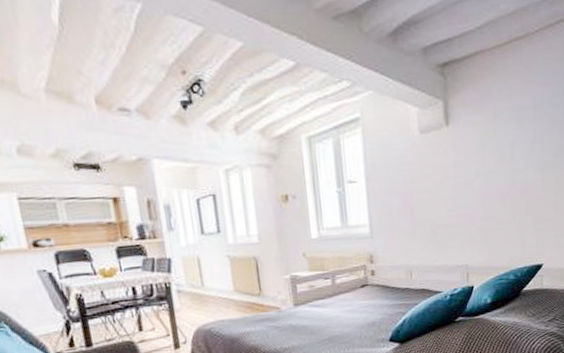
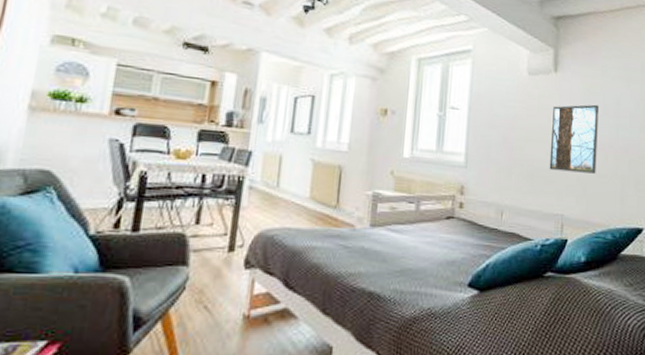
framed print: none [447,152,495,226] -> present [549,104,599,174]

